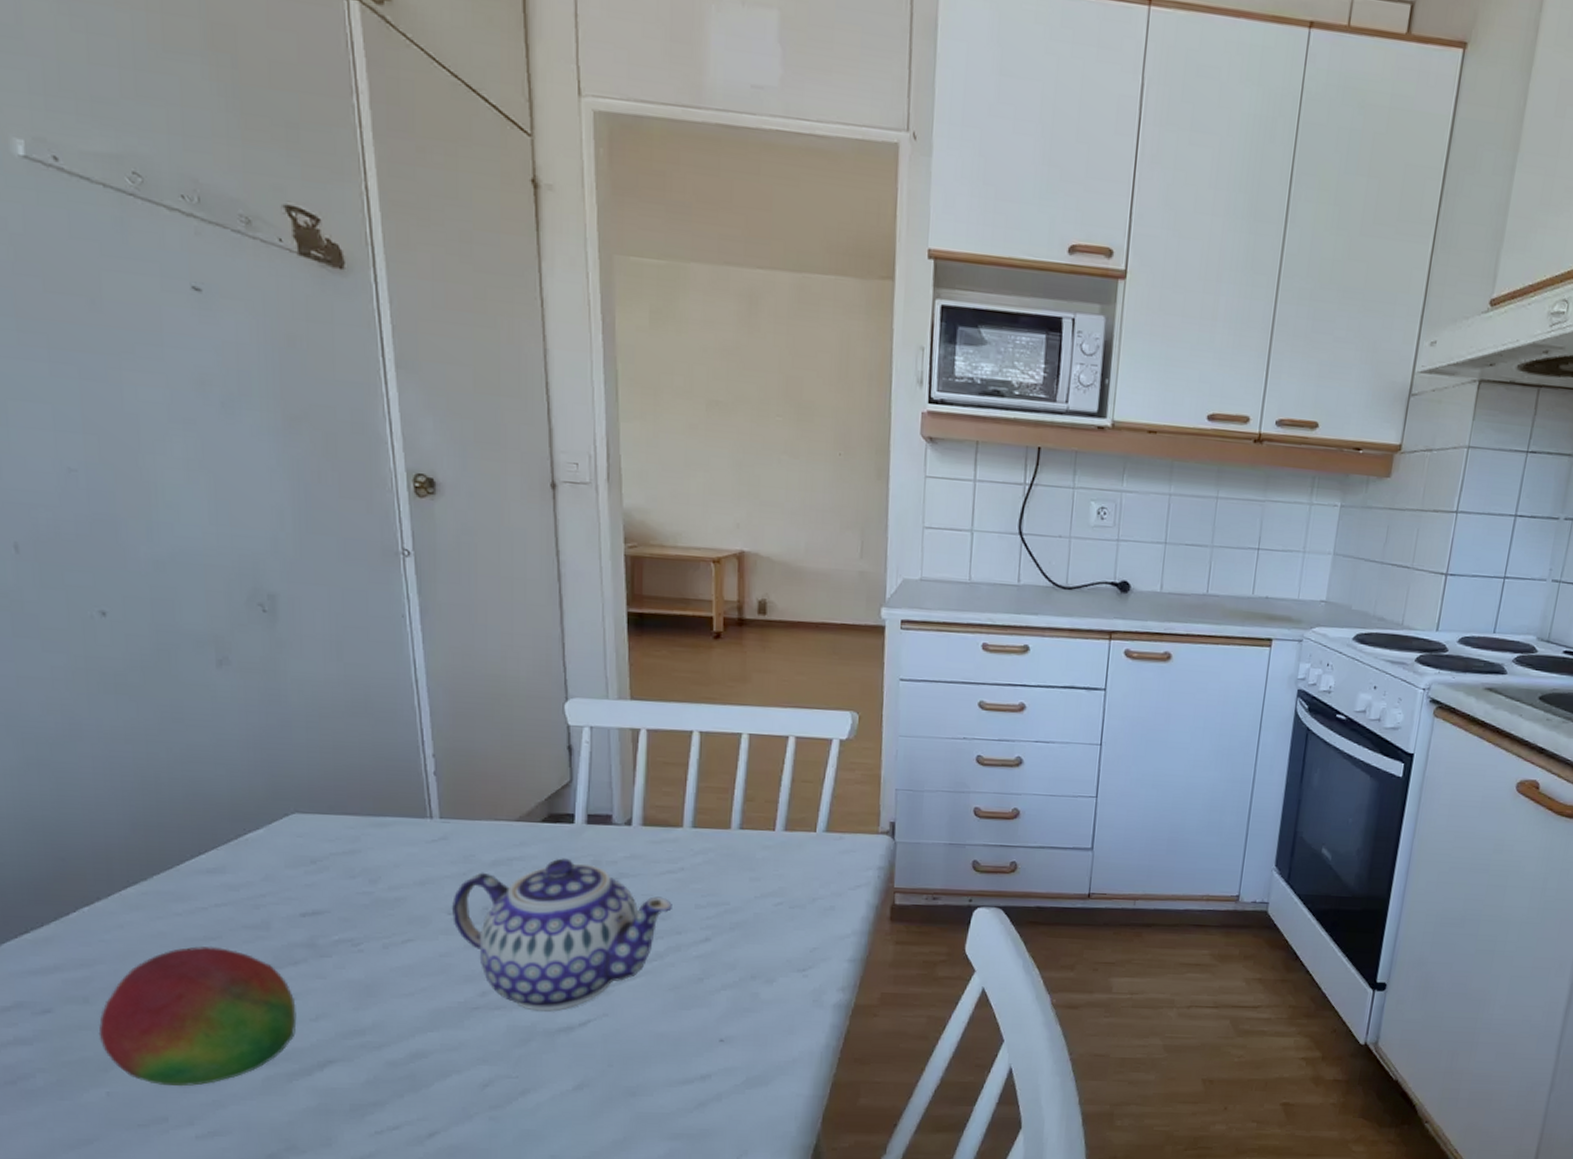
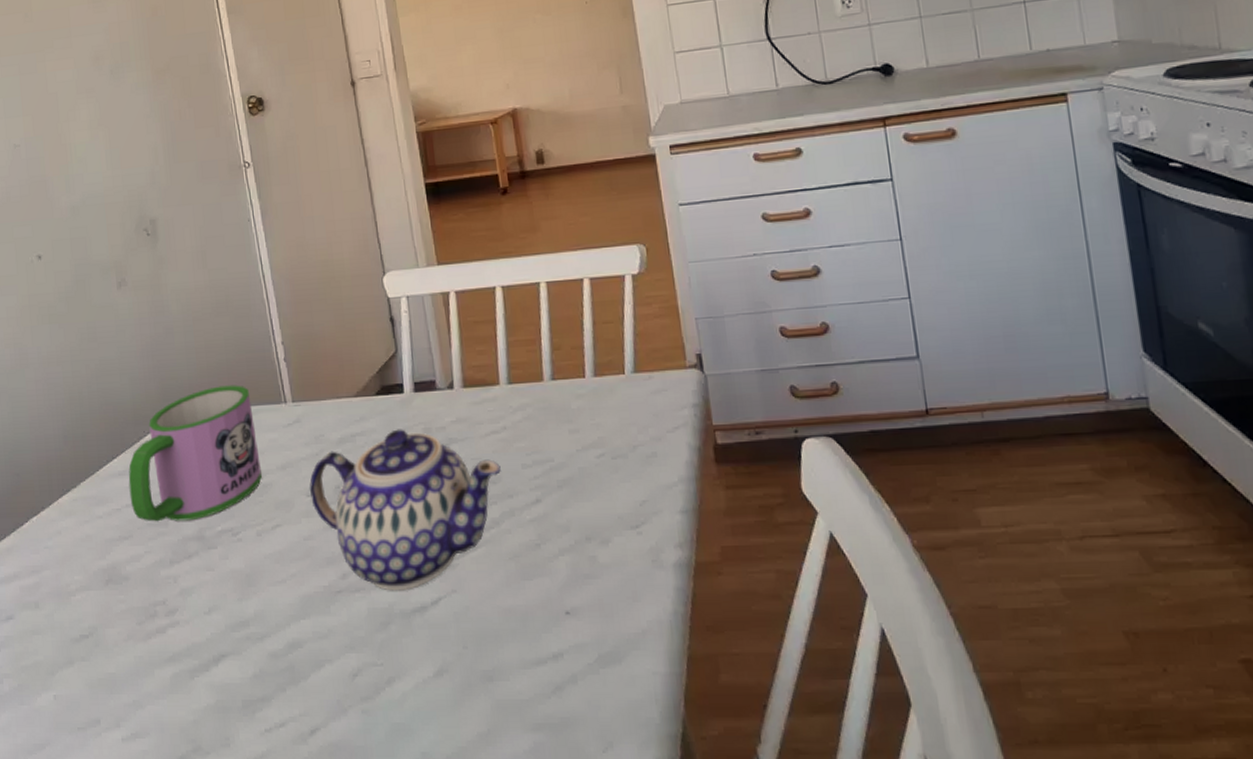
fruit: present [98,946,297,1087] -> none [46,546,194,688]
mug: none [219,791,394,927] -> present [128,385,262,522]

